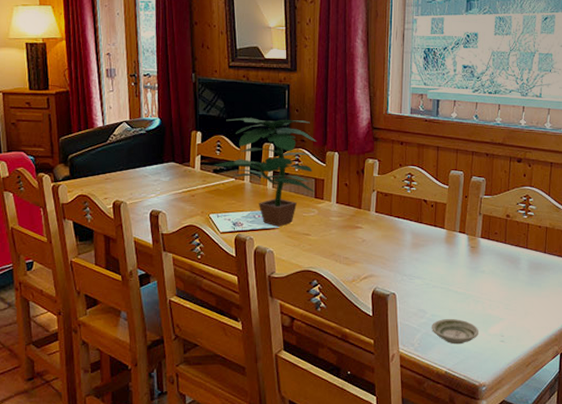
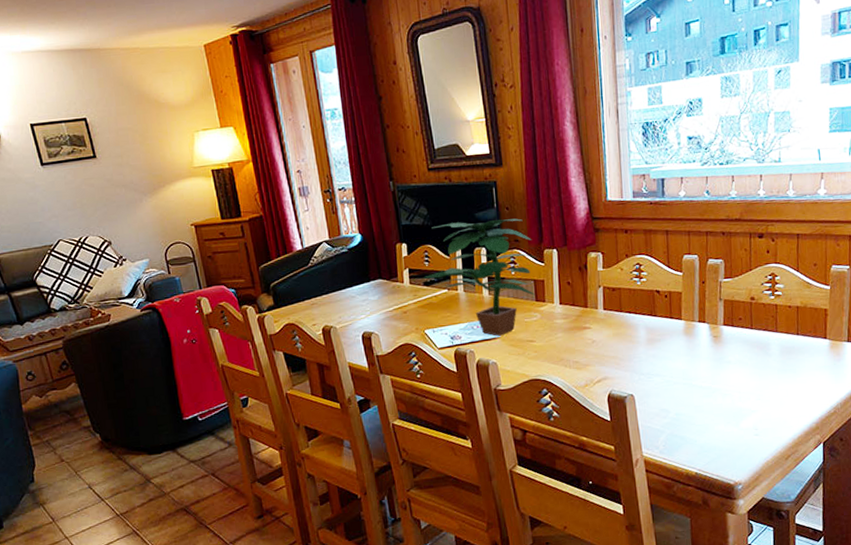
saucer: present [432,319,479,345] -> none [676,415,730,443]

